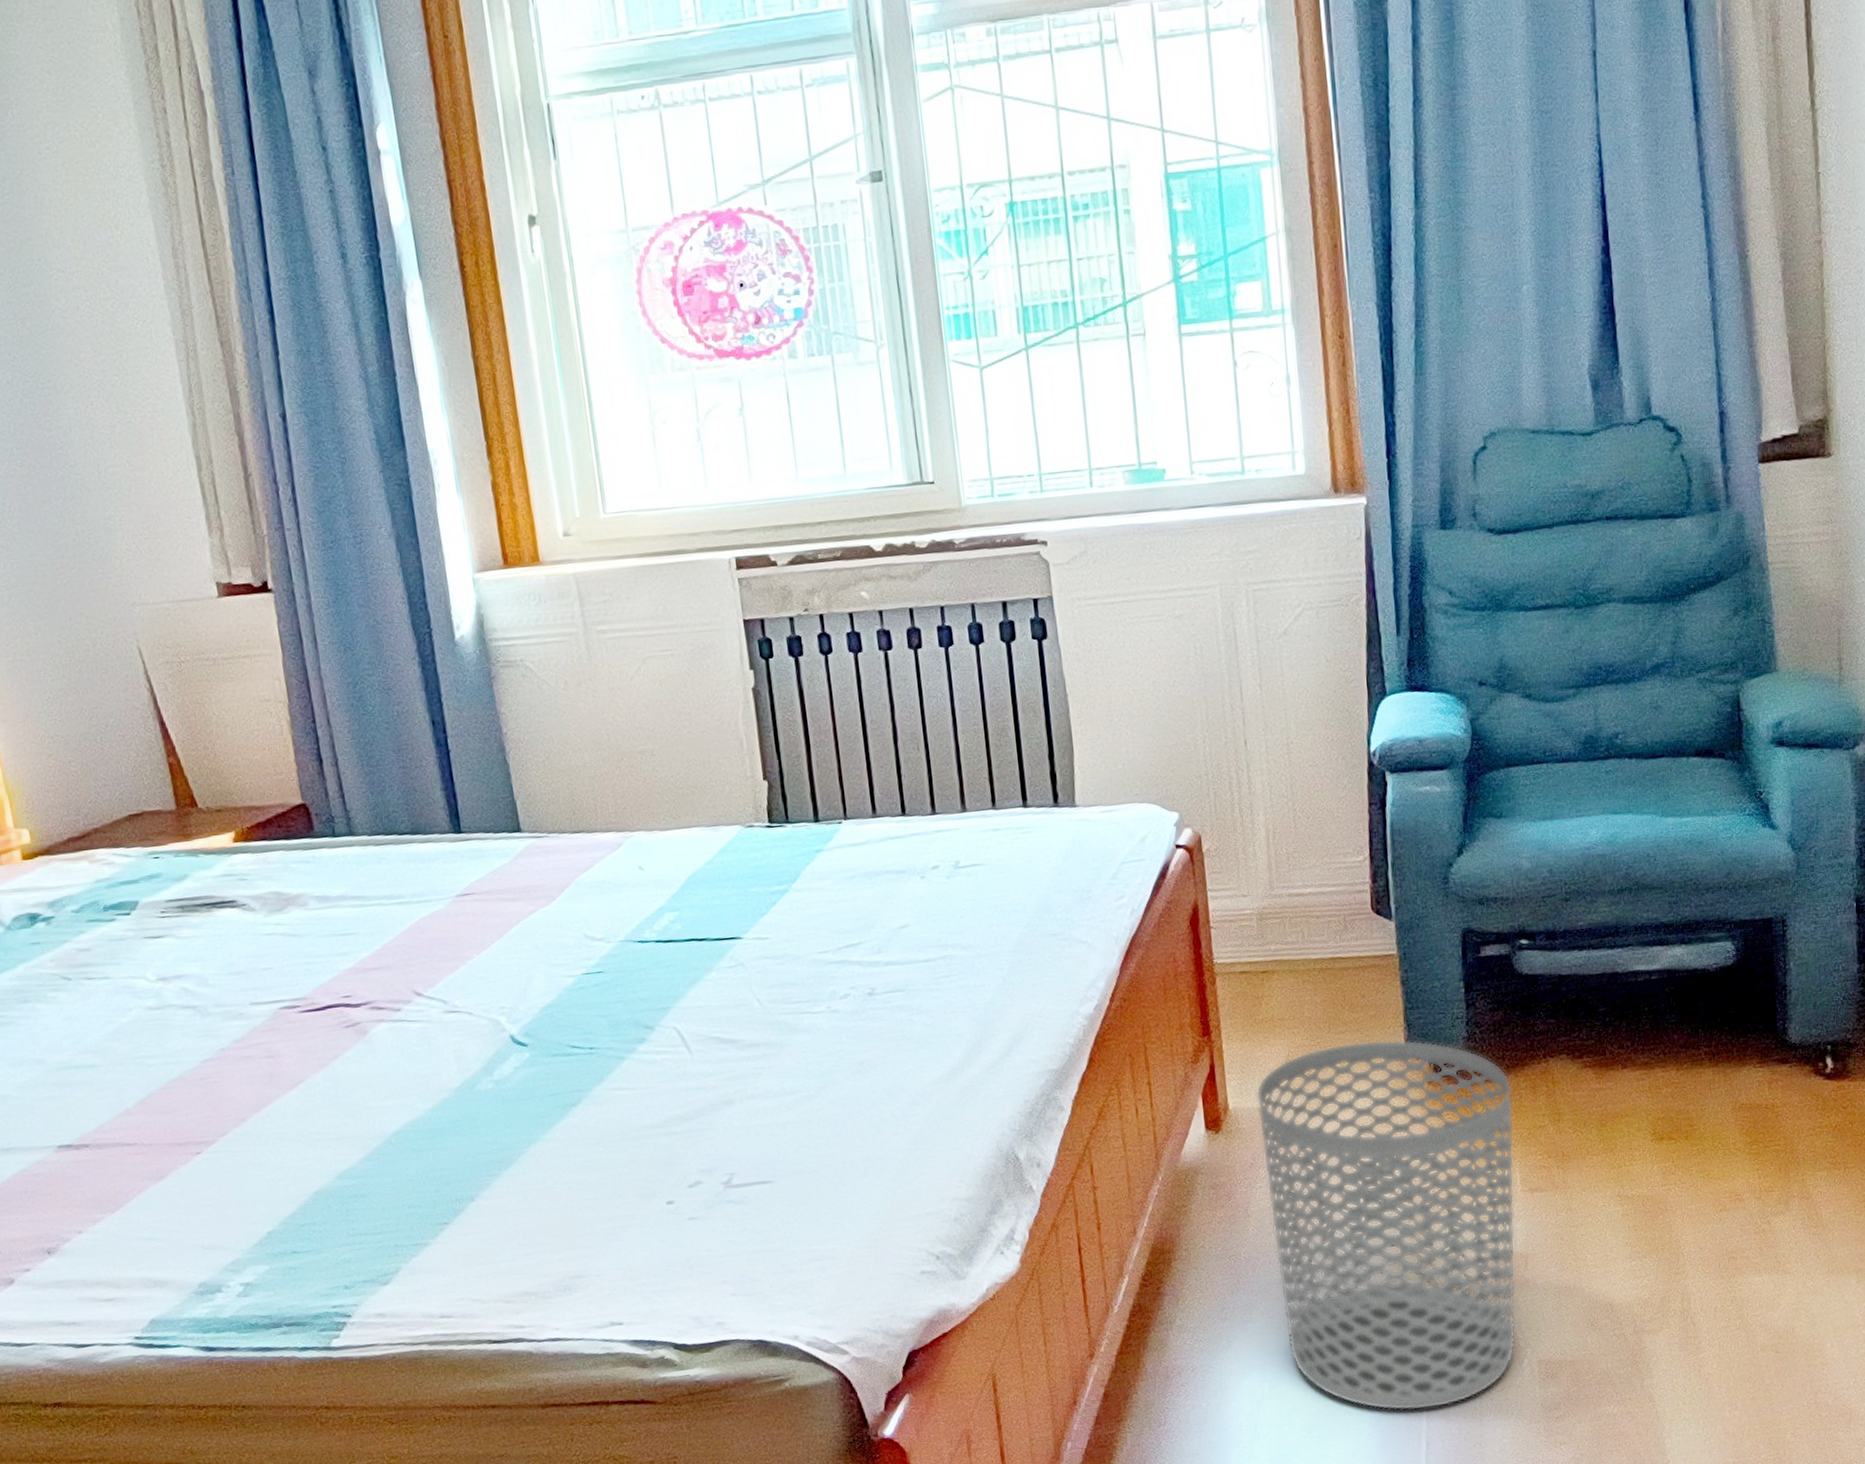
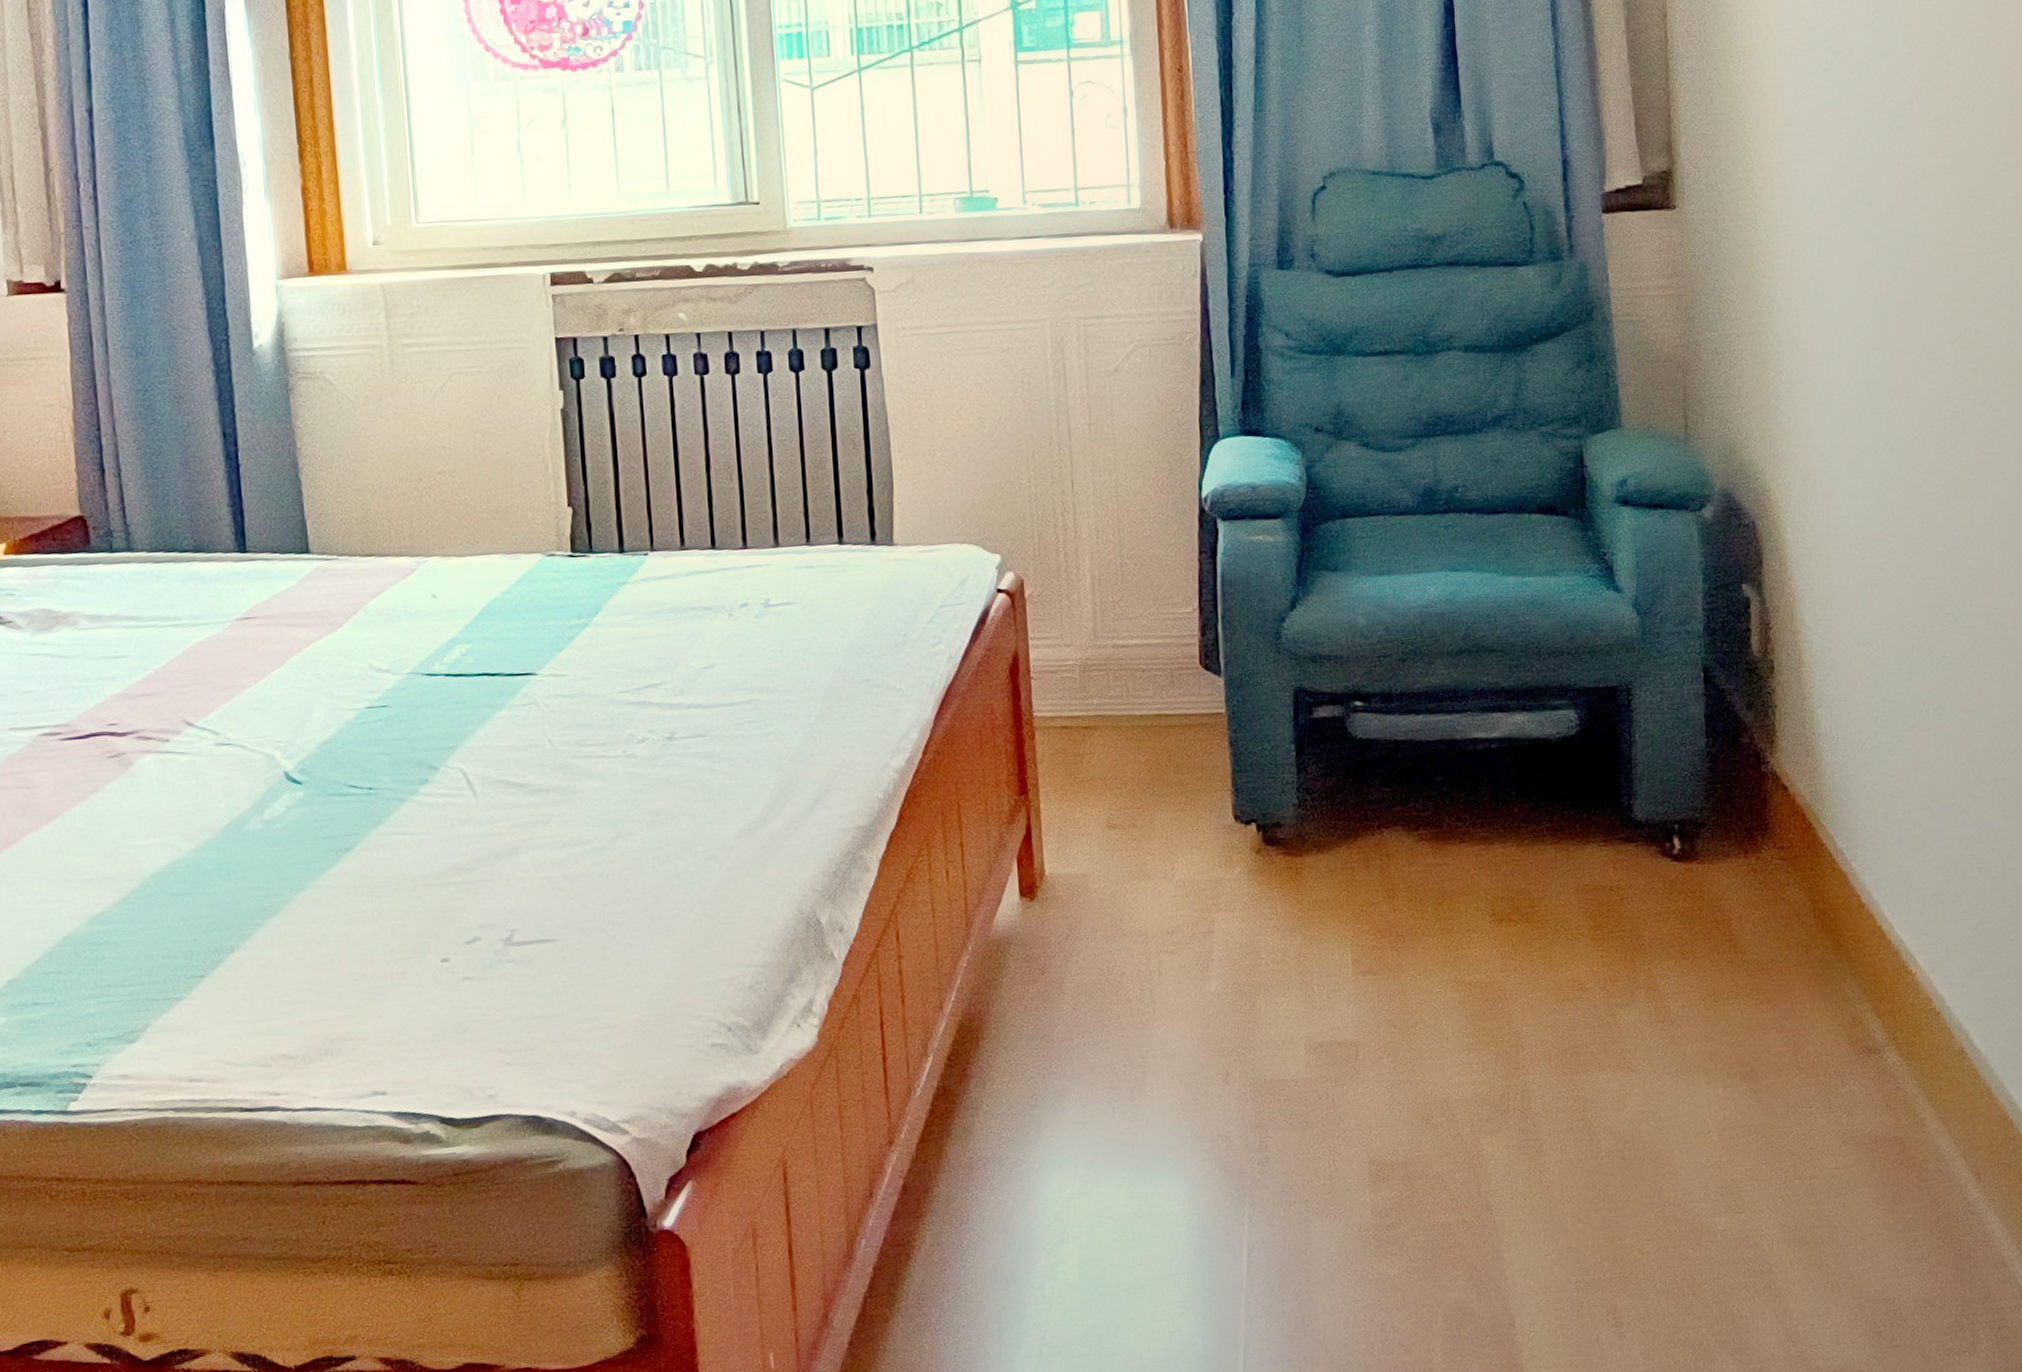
waste bin: present [1256,1039,1516,1411] -> none [1074,804,1346,1214]

